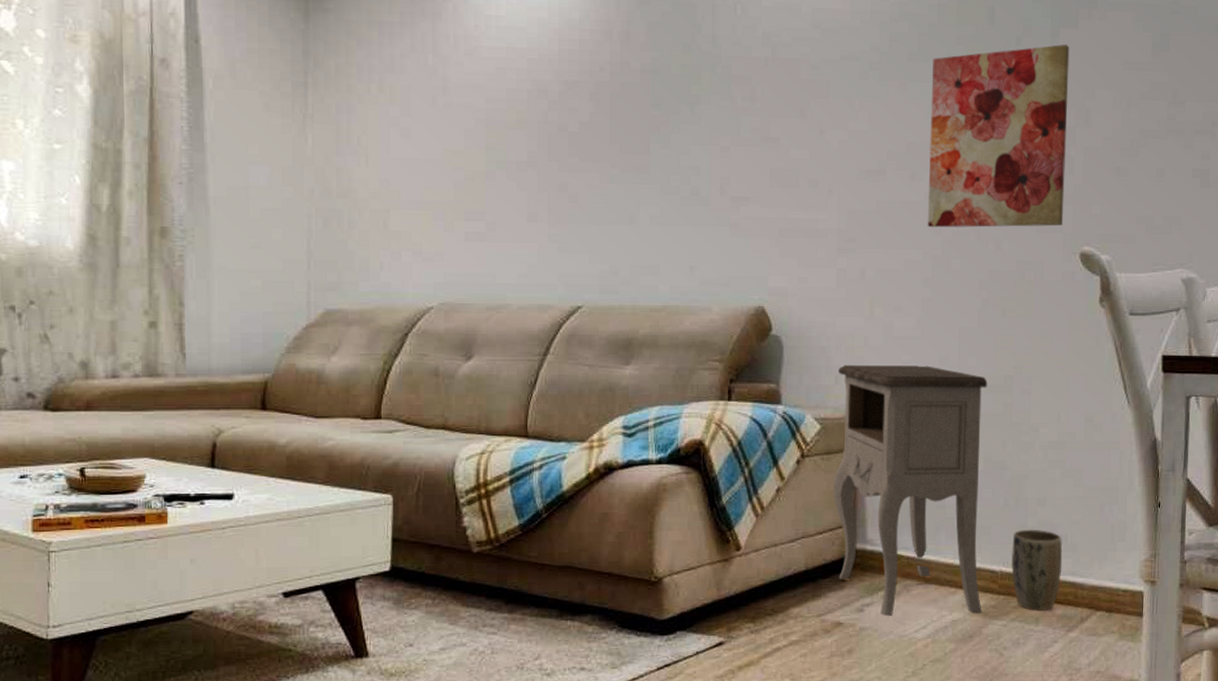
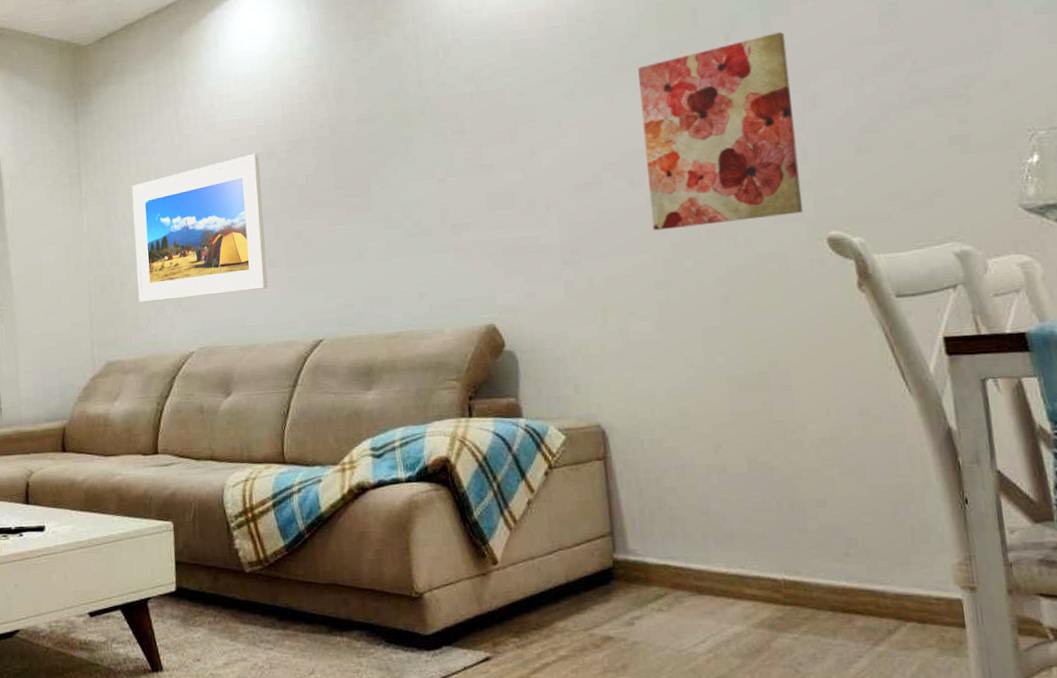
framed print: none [370,89,527,246] -> present [132,153,268,303]
nightstand: present [833,364,988,616] -> none [576,368,768,629]
plant pot: present [1011,529,1063,612] -> none [792,533,857,623]

